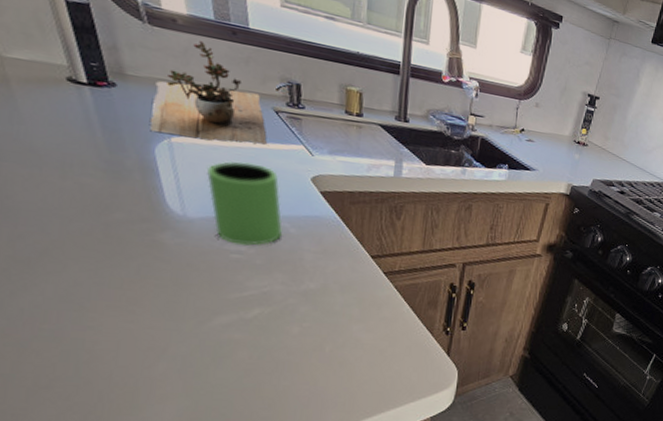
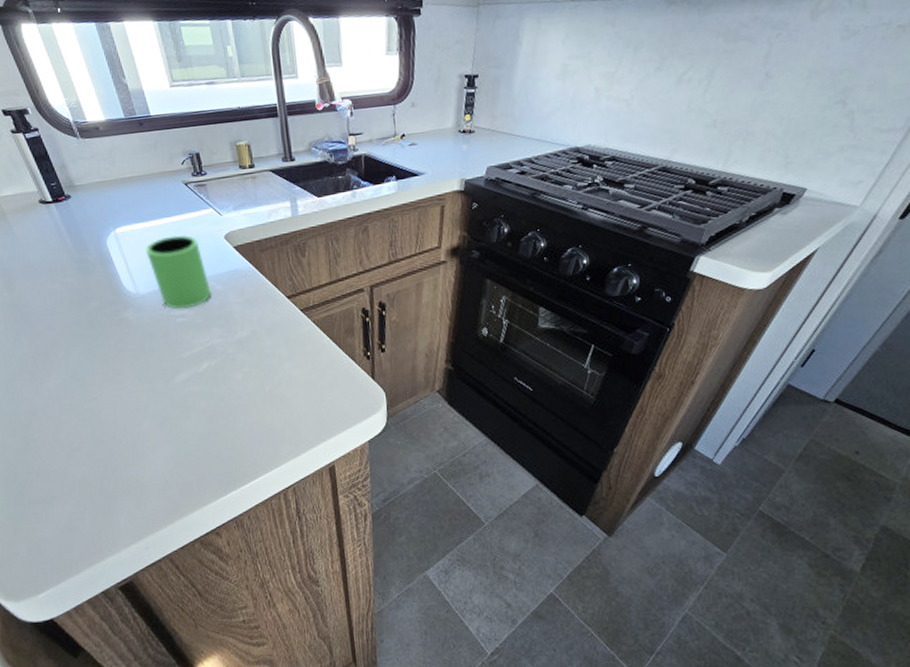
succulent plant: present [149,40,268,145] -> none [96,139,185,227]

